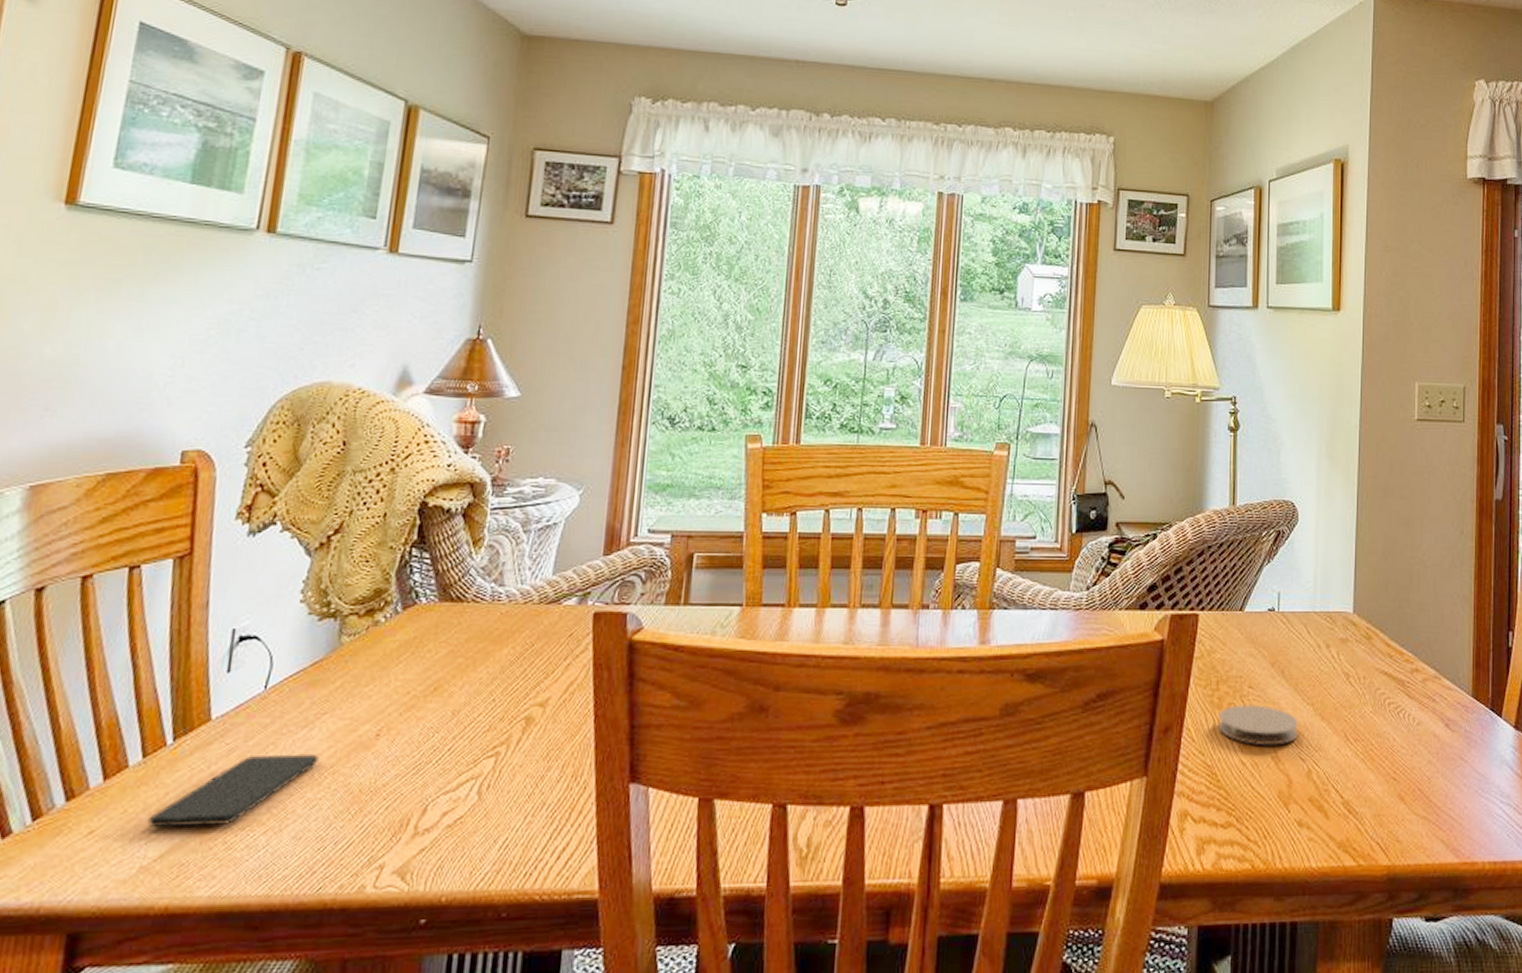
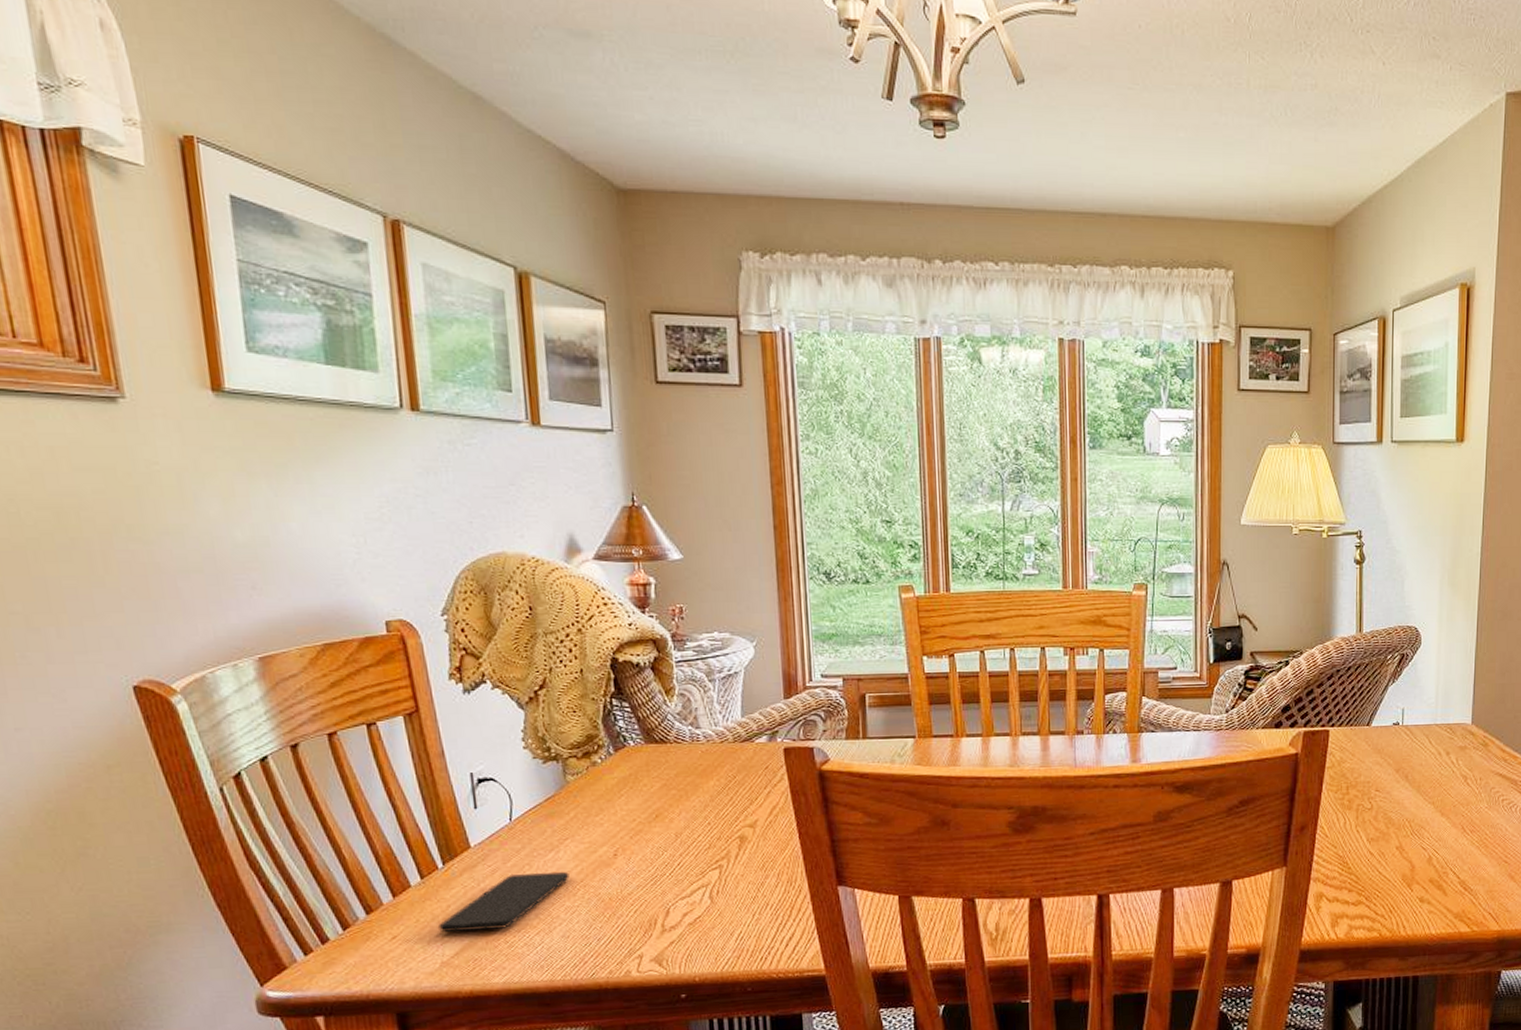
coaster: present [1218,705,1298,746] -> none [1348,805,1420,838]

